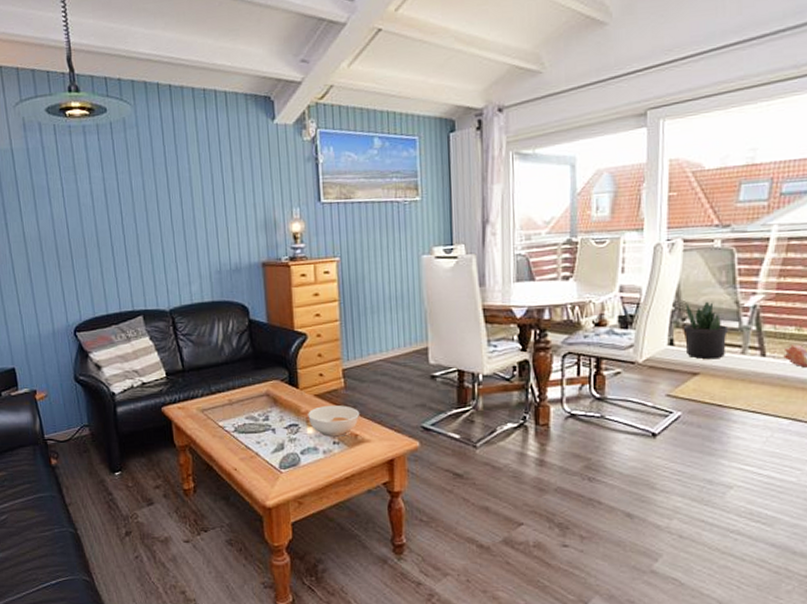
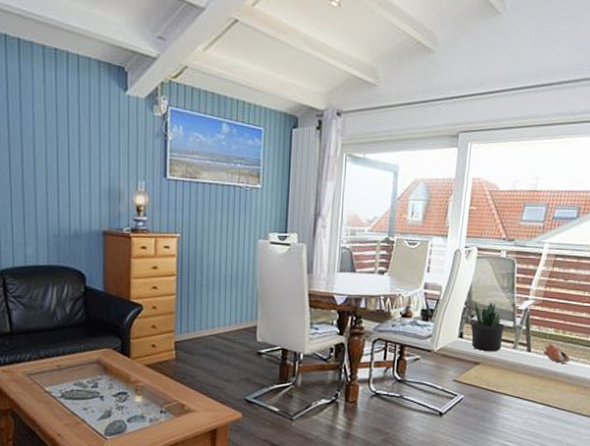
bowl: present [308,405,360,437] -> none [137,376,189,406]

